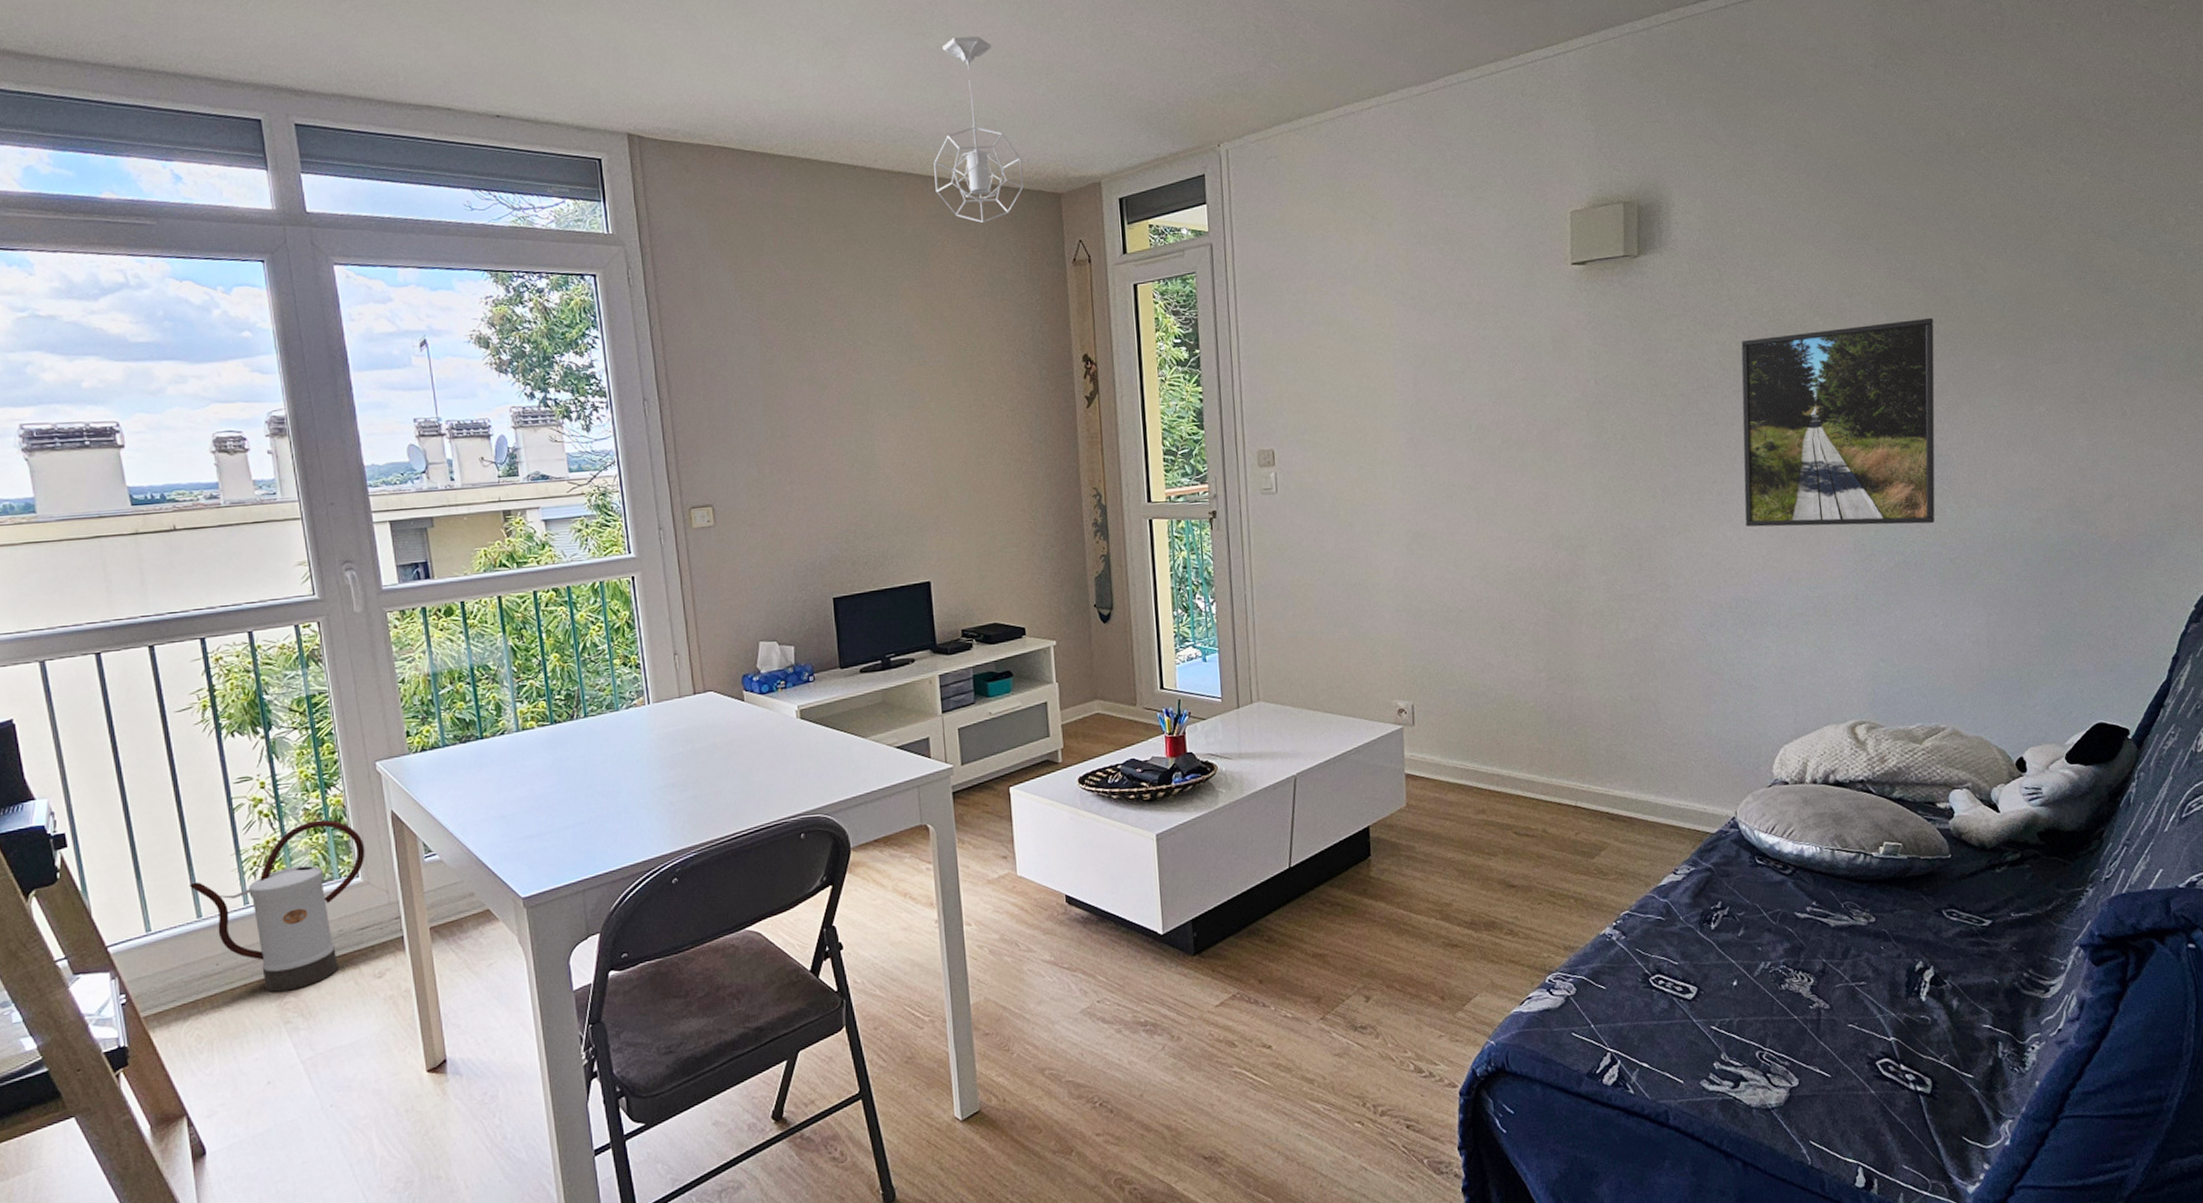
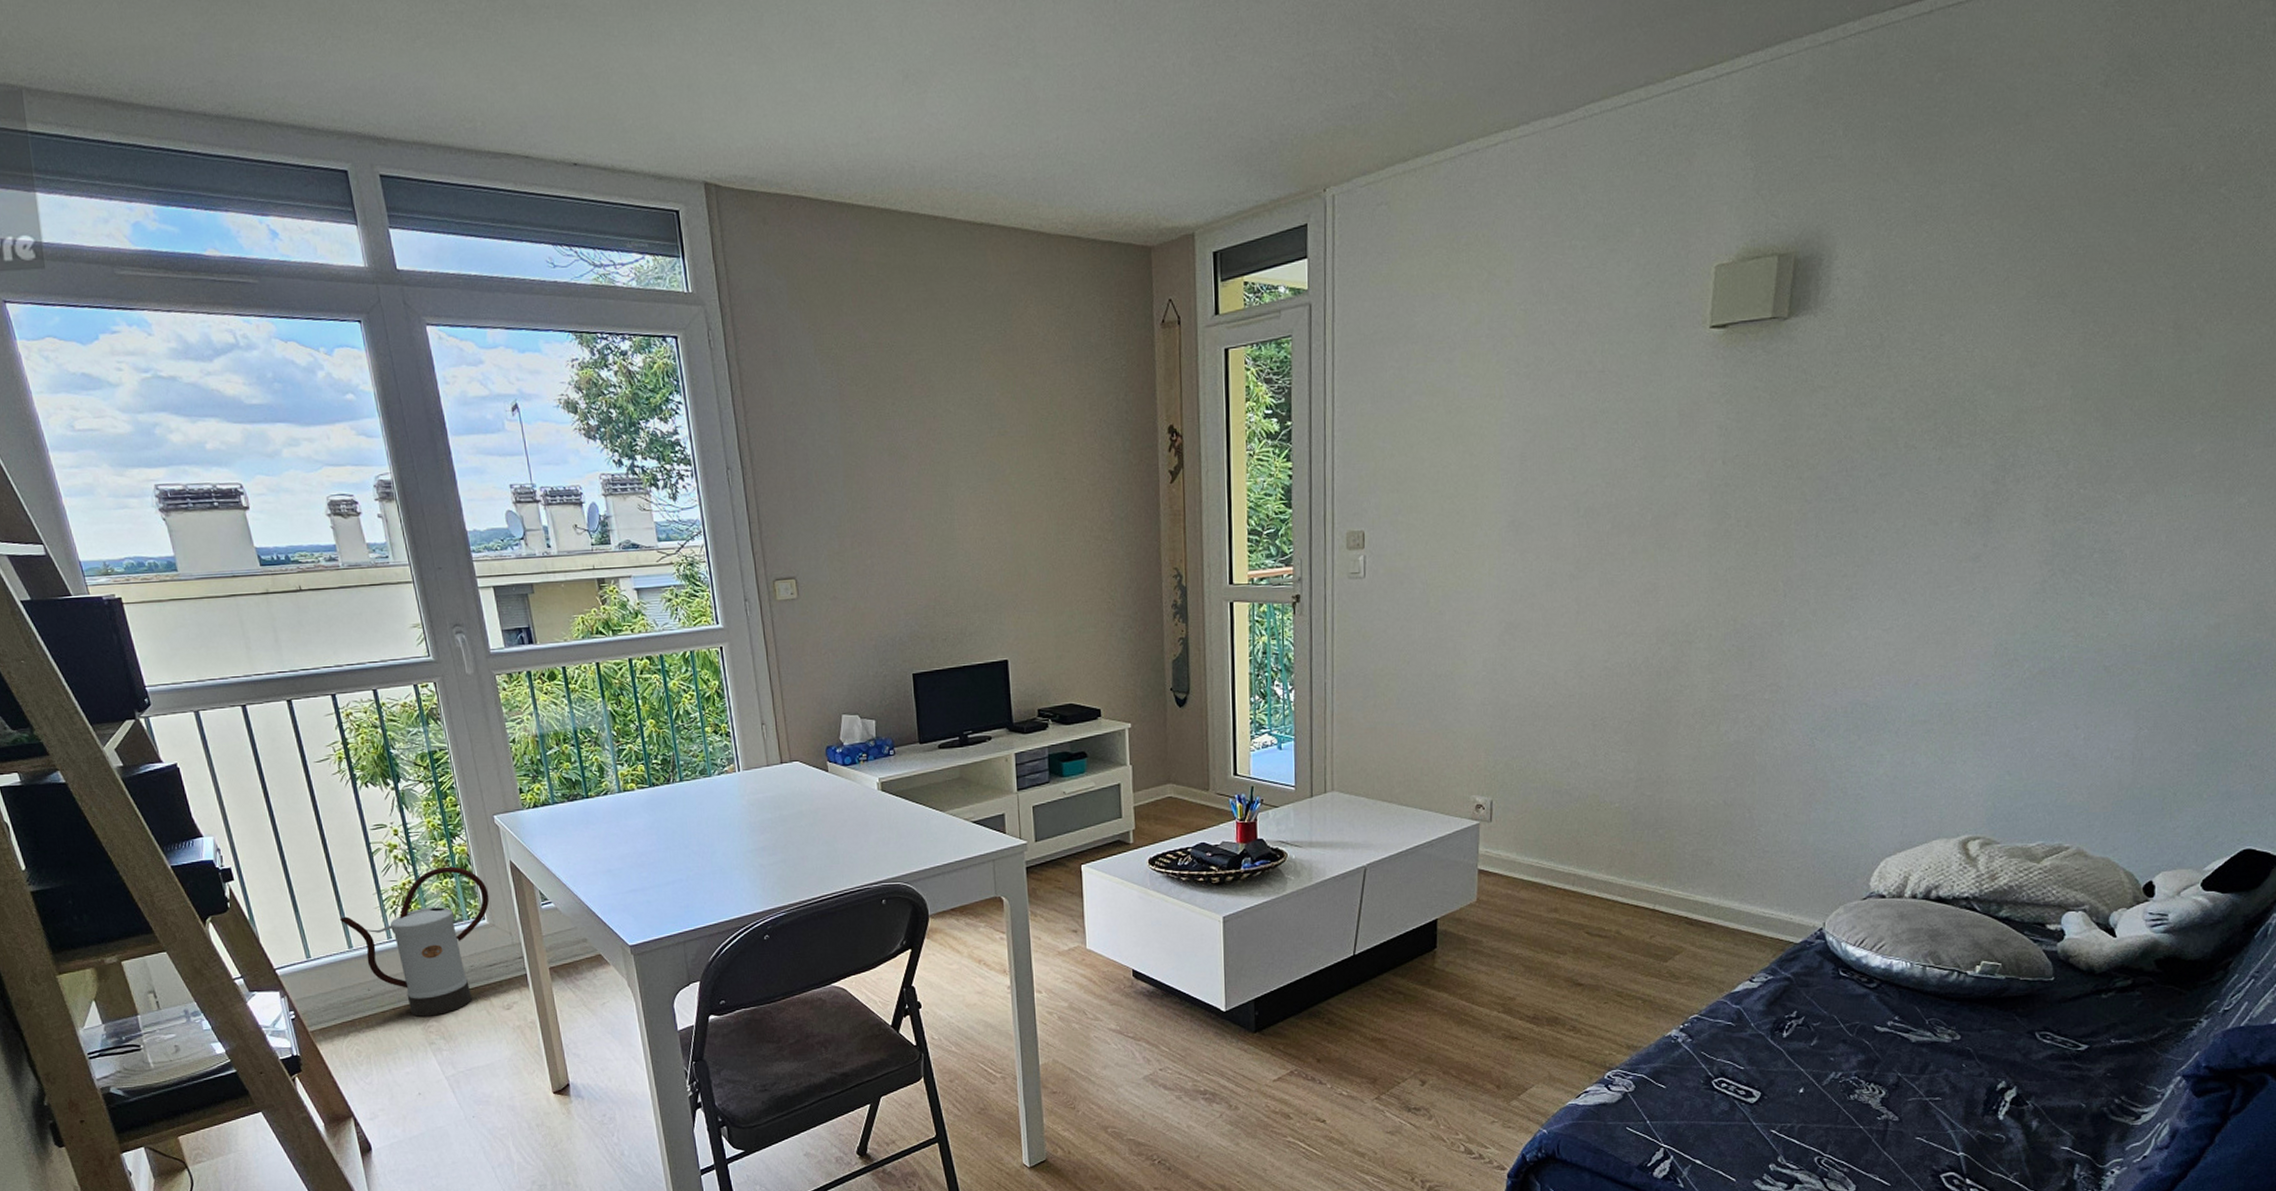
pendant light: present [934,36,1024,223] -> none [1018,66,1112,280]
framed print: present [1741,317,1935,527] -> none [1875,391,2129,628]

